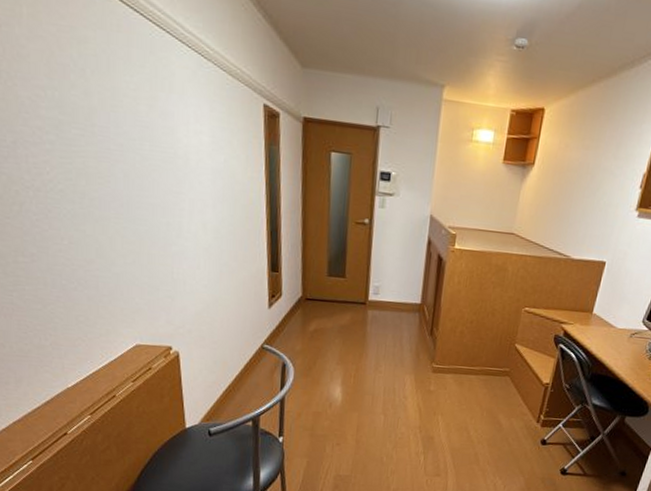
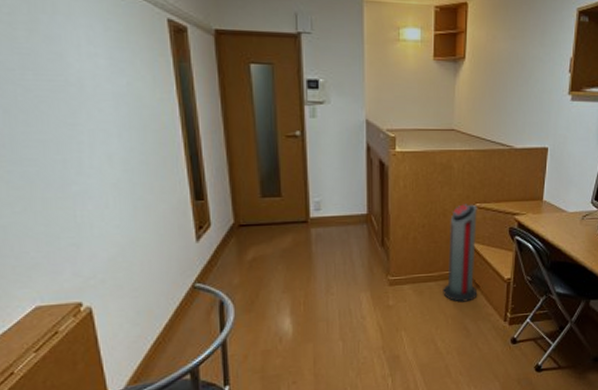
air purifier: none [481,306,526,399] -> present [443,204,478,303]

